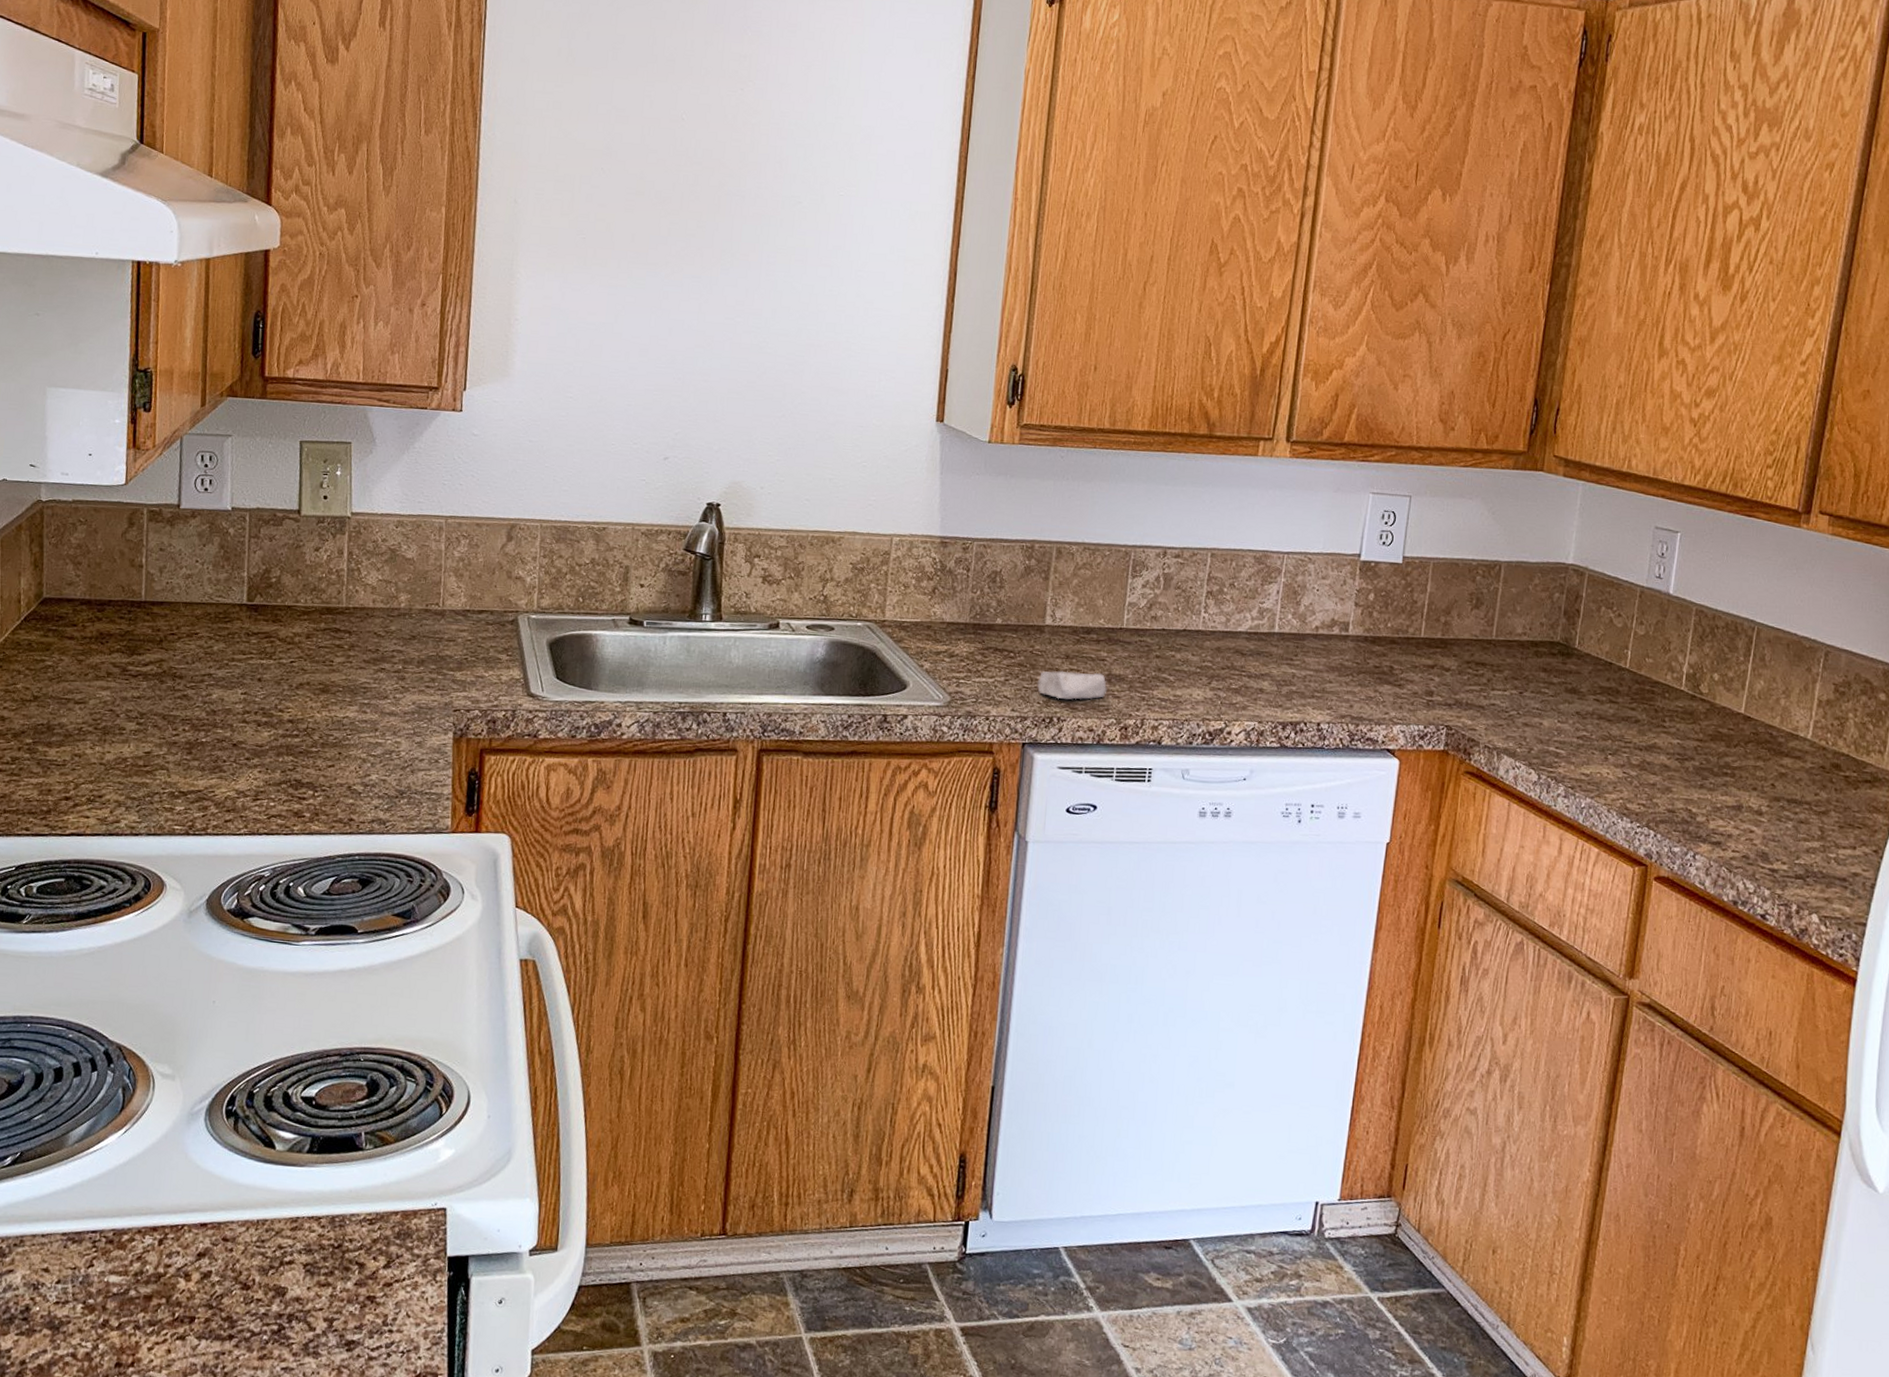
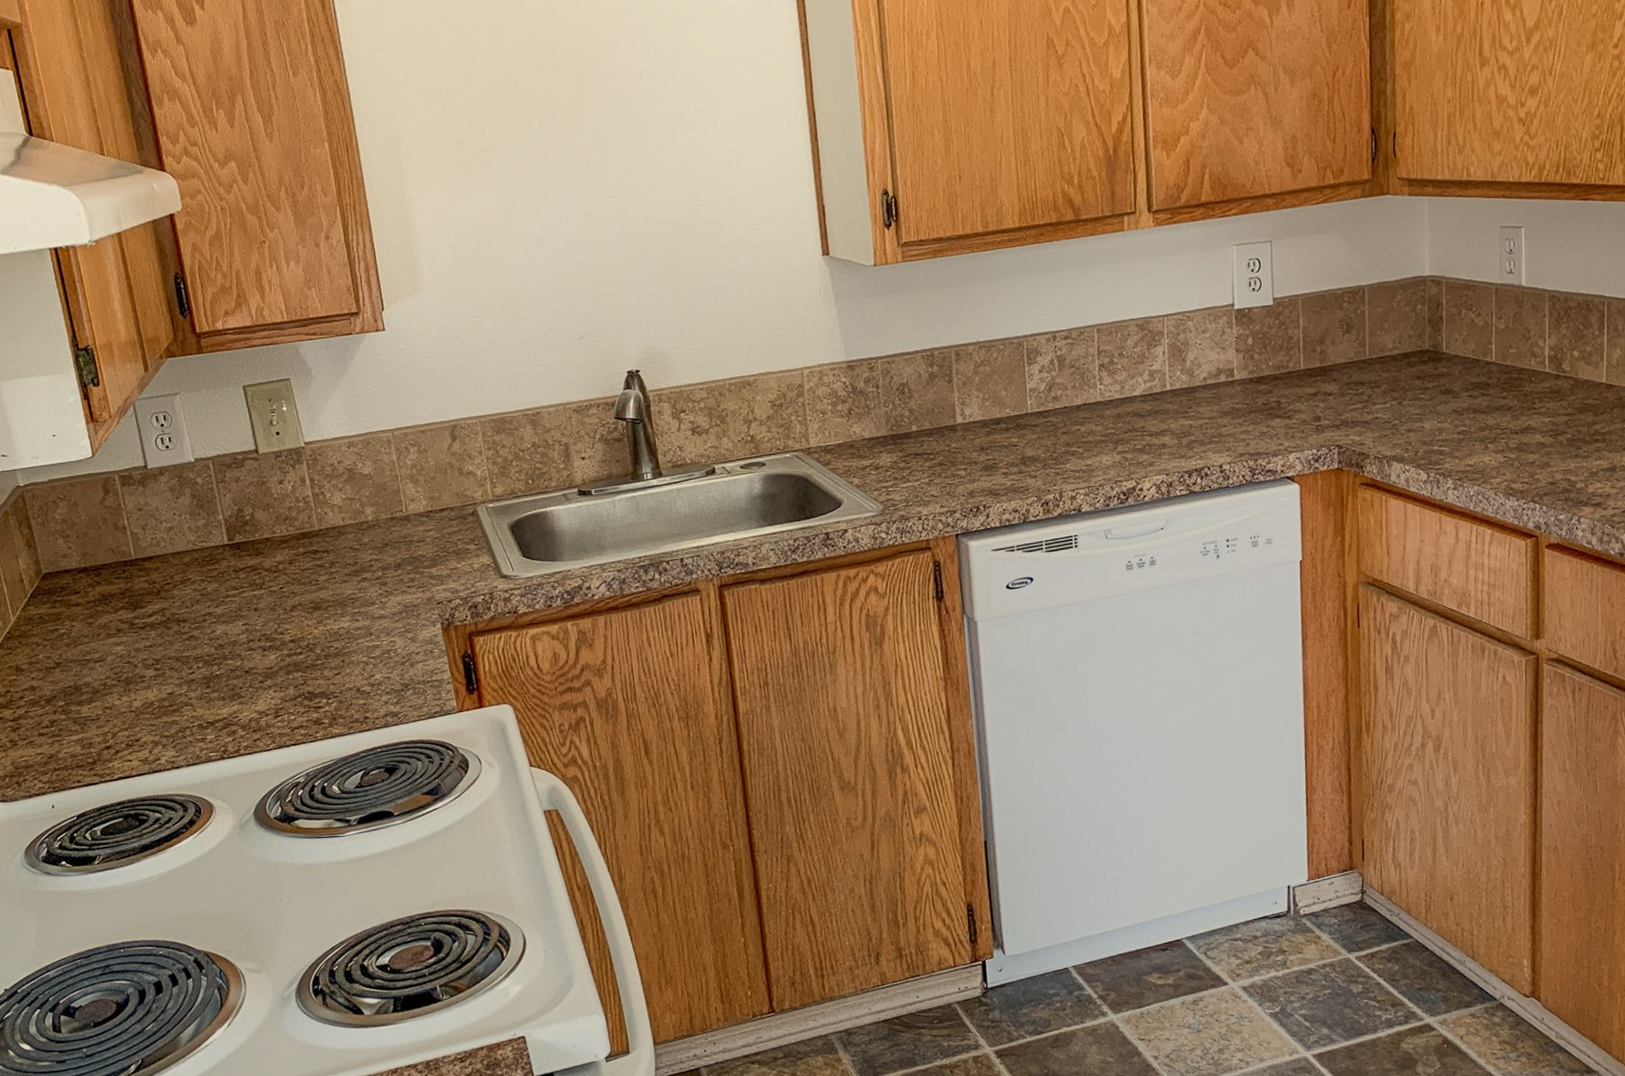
soap bar: present [1037,670,1108,700] -> none [959,458,1024,489]

